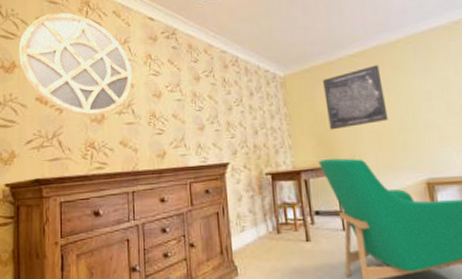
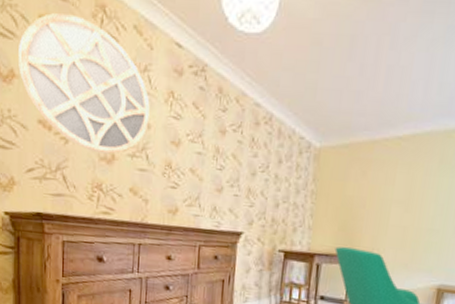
wall art: present [323,65,389,130] -> none [355,154,426,219]

